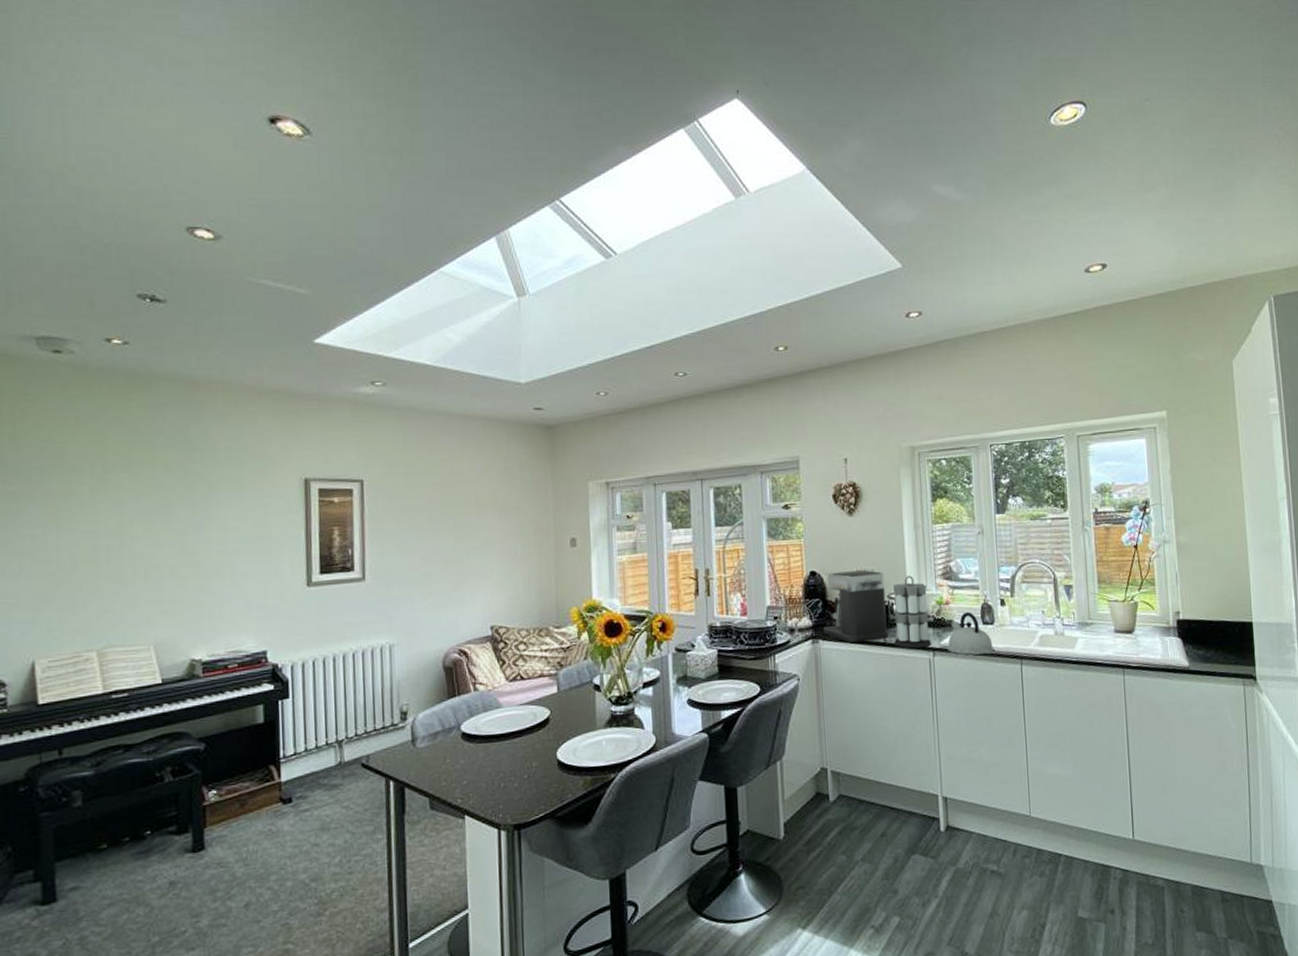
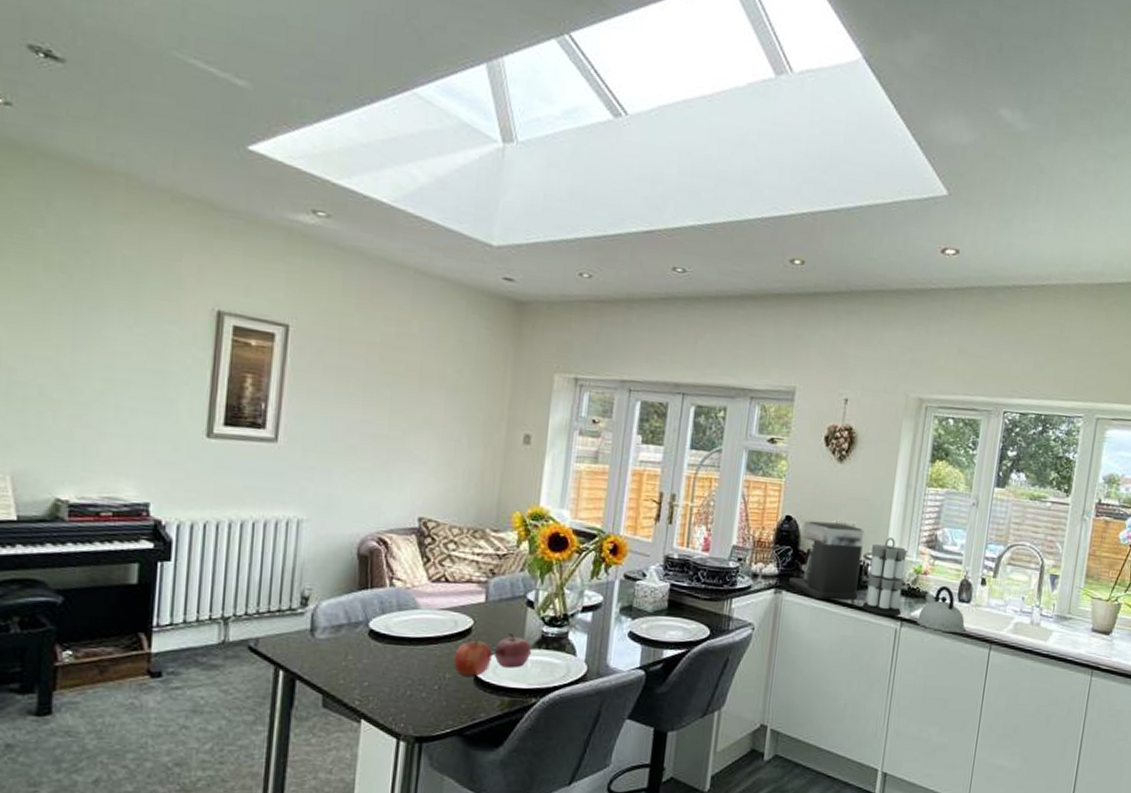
fruit: none [538,727,571,763] -> present [454,640,492,677]
fruit: none [571,716,604,750] -> present [494,632,531,668]

